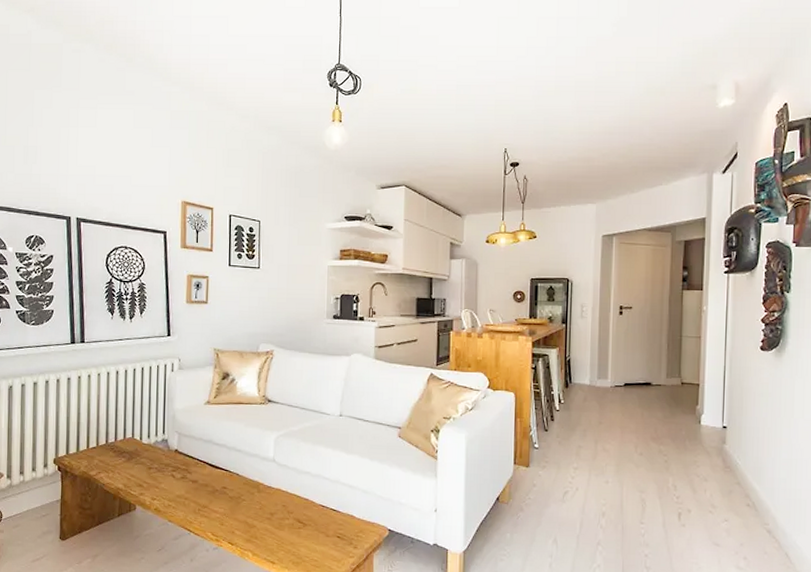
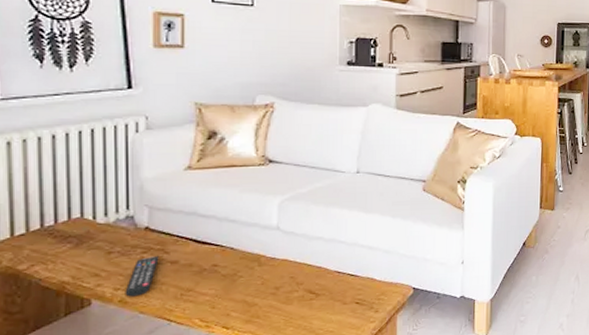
remote control: none [159,475,184,507] -> present [125,256,159,297]

